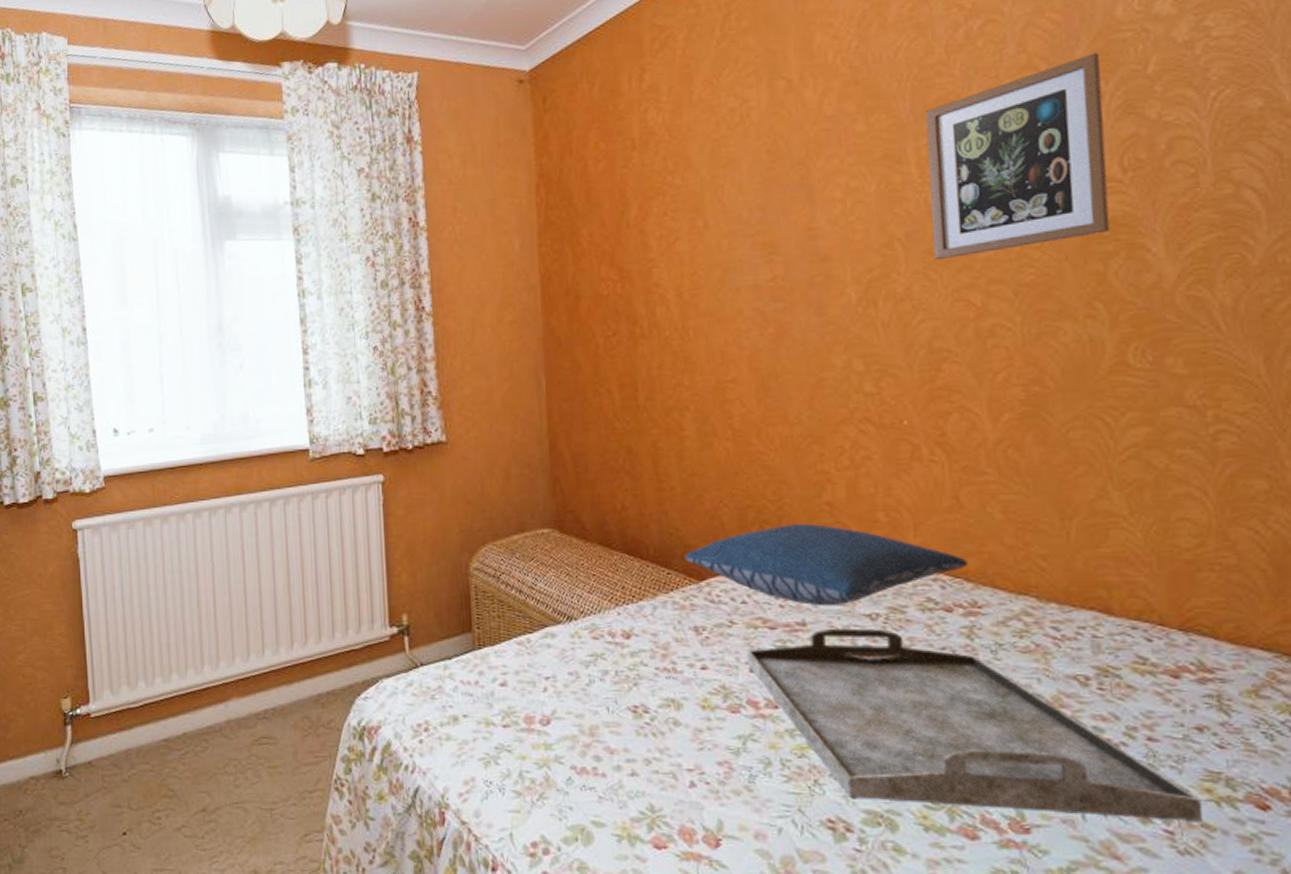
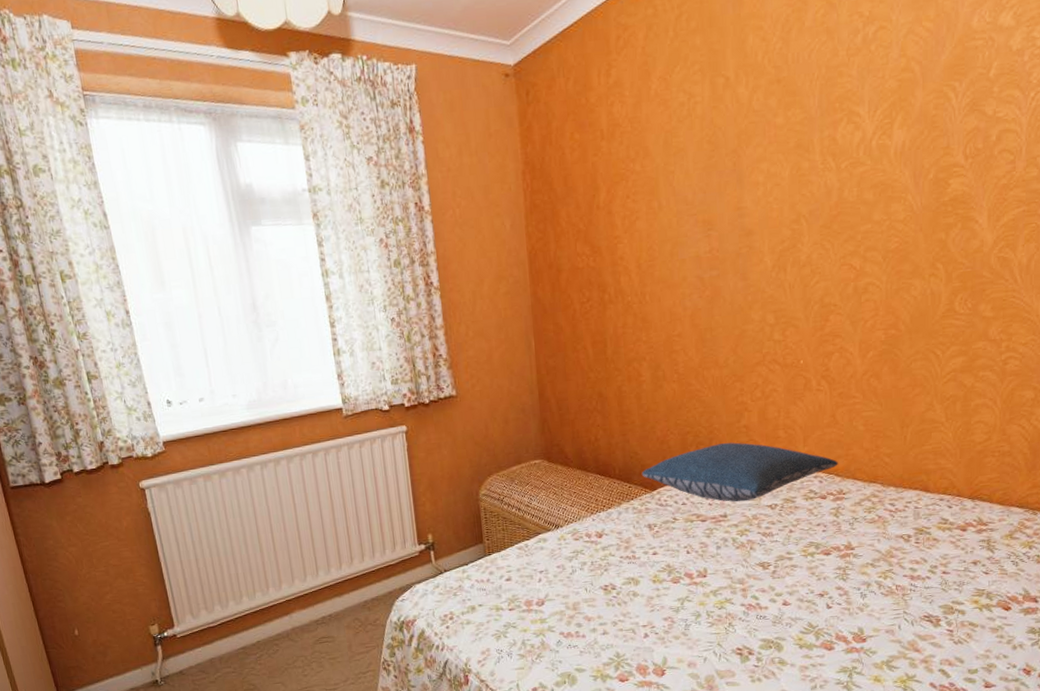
serving tray: present [746,627,1203,821] -> none [684,515,971,632]
picture frame: present [925,52,1110,261] -> none [828,57,958,233]

